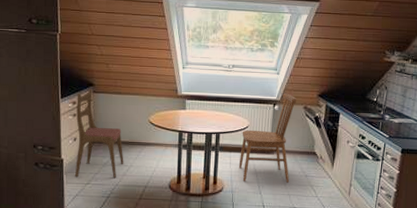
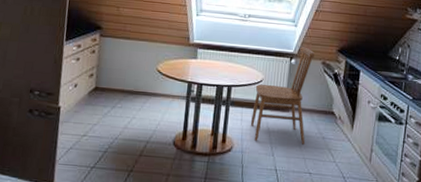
dining chair: present [74,89,124,178] -> none [70,32,127,130]

